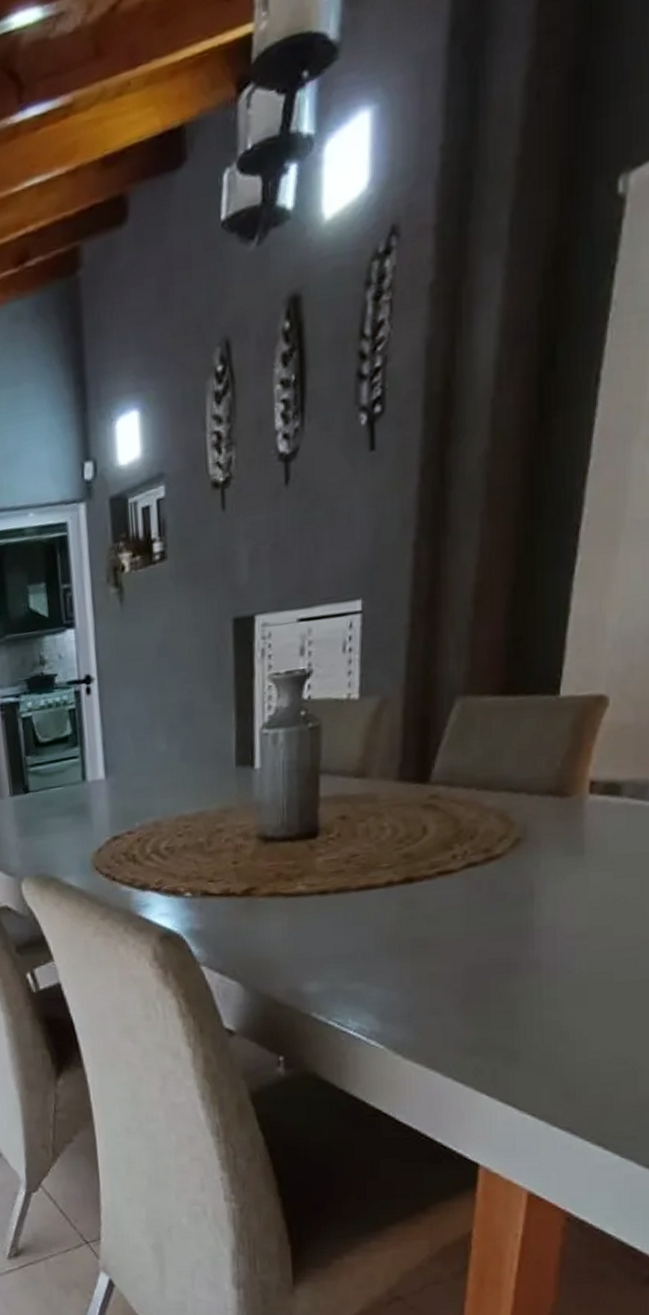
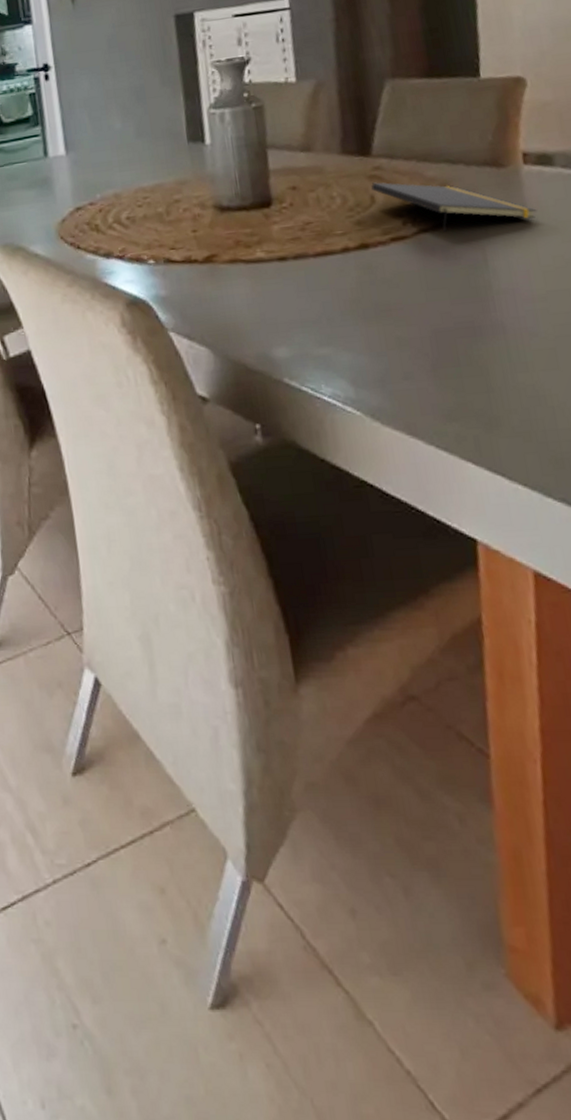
notepad: none [425,812,594,866] -> present [371,182,537,232]

